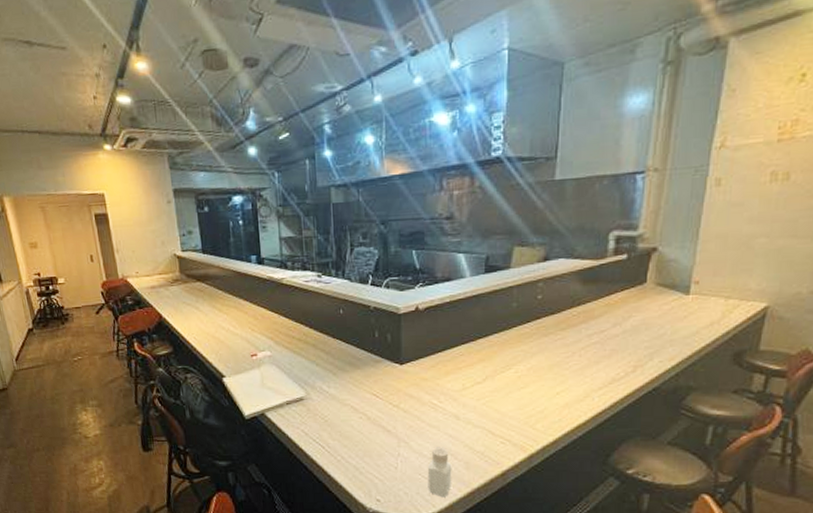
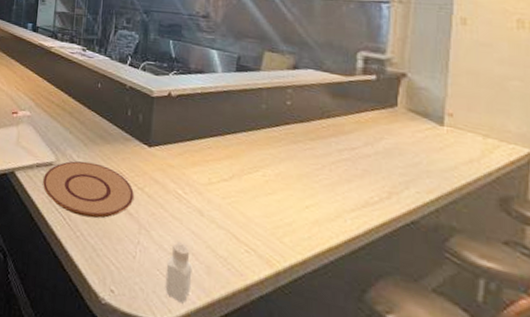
plate: none [295,390,390,442] -> present [42,161,134,219]

